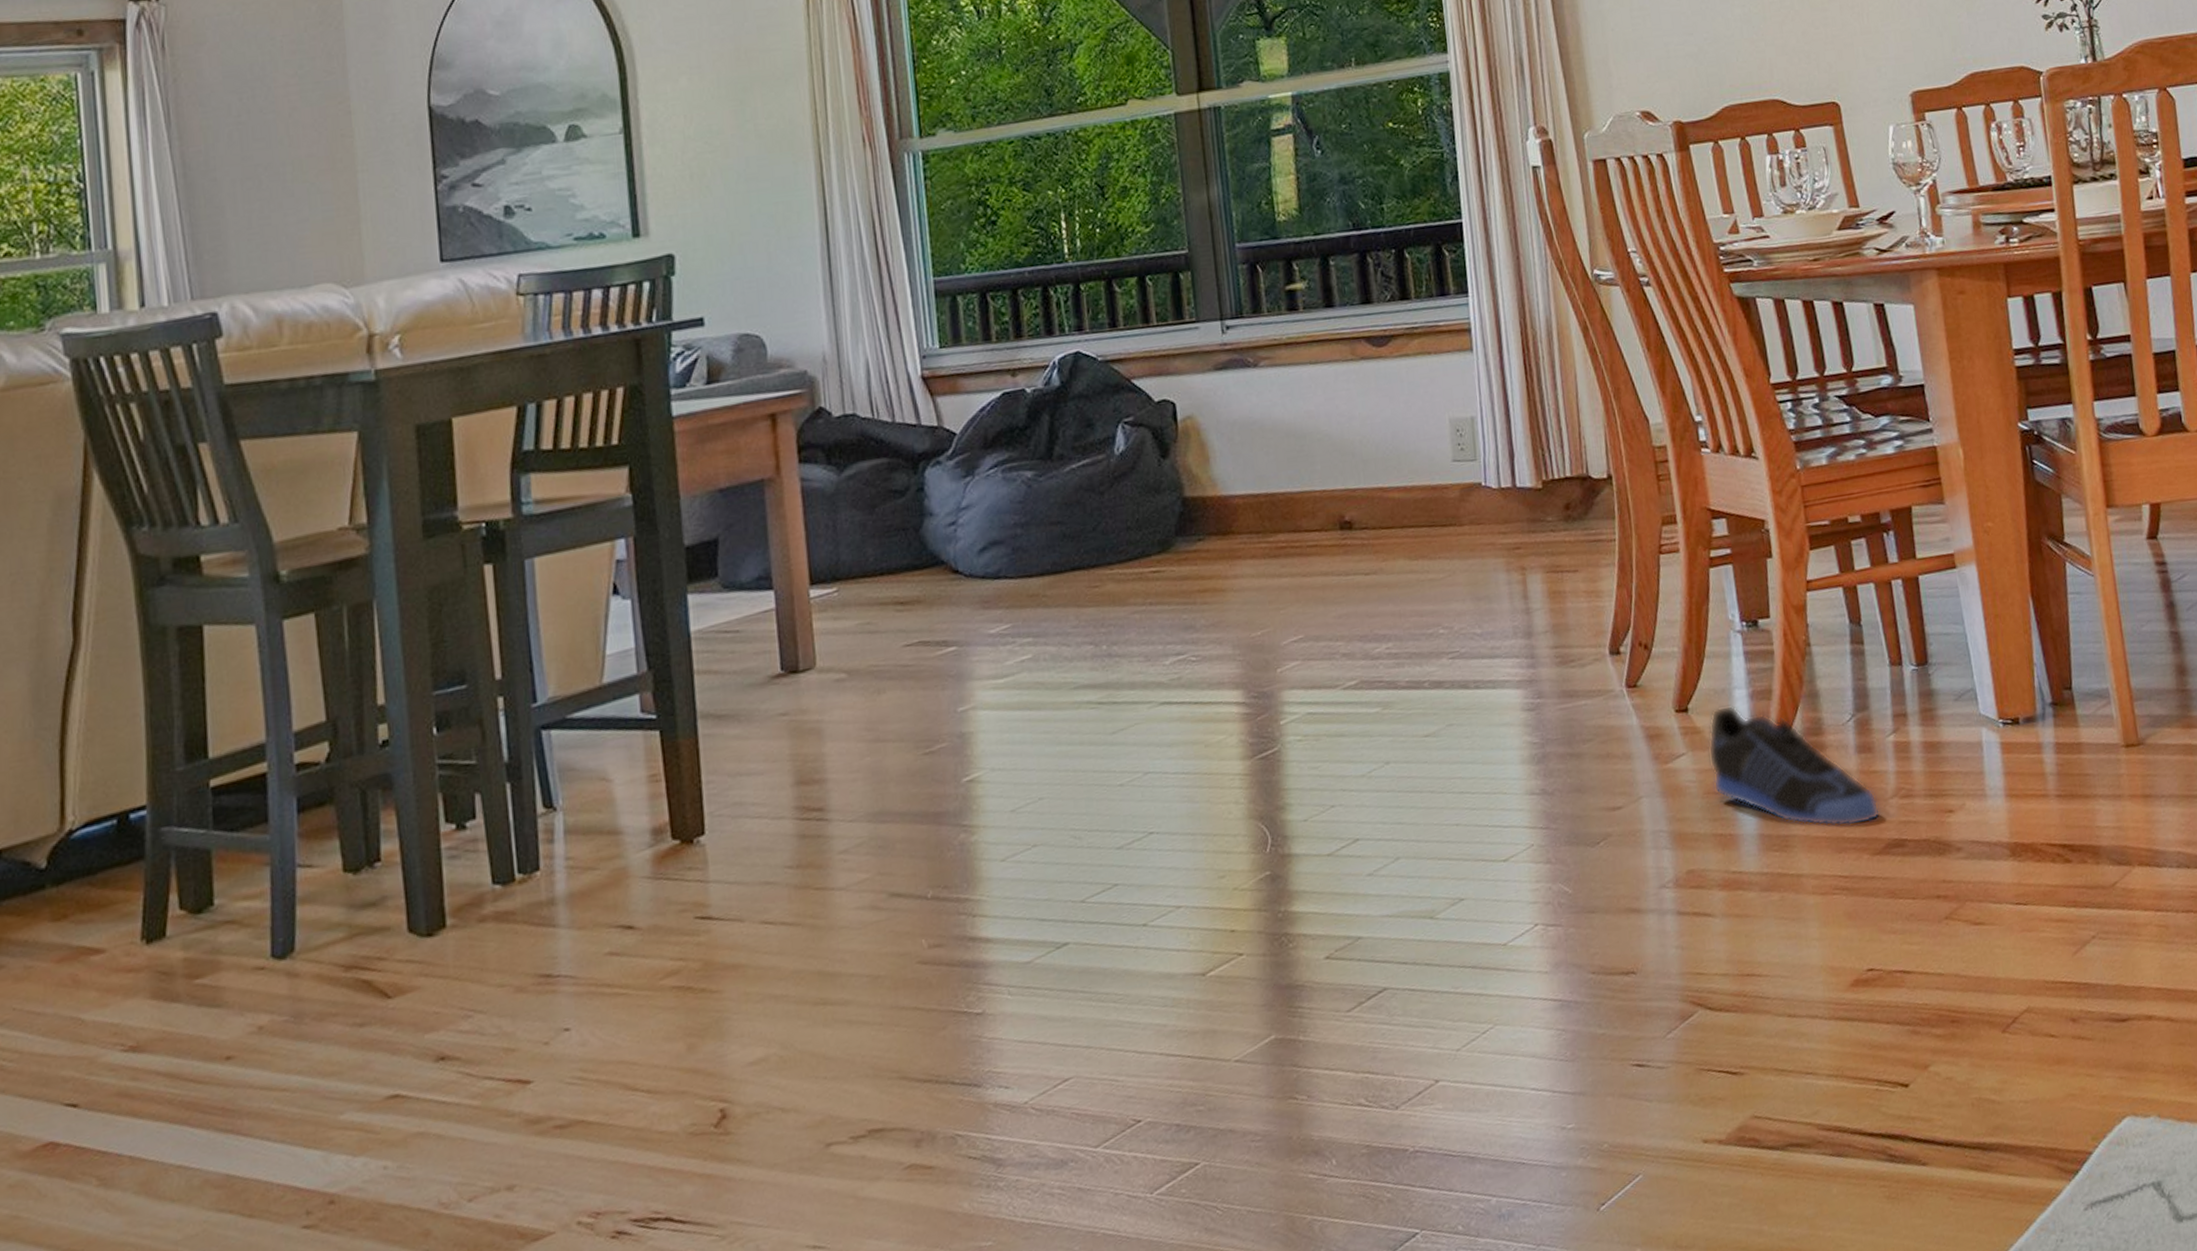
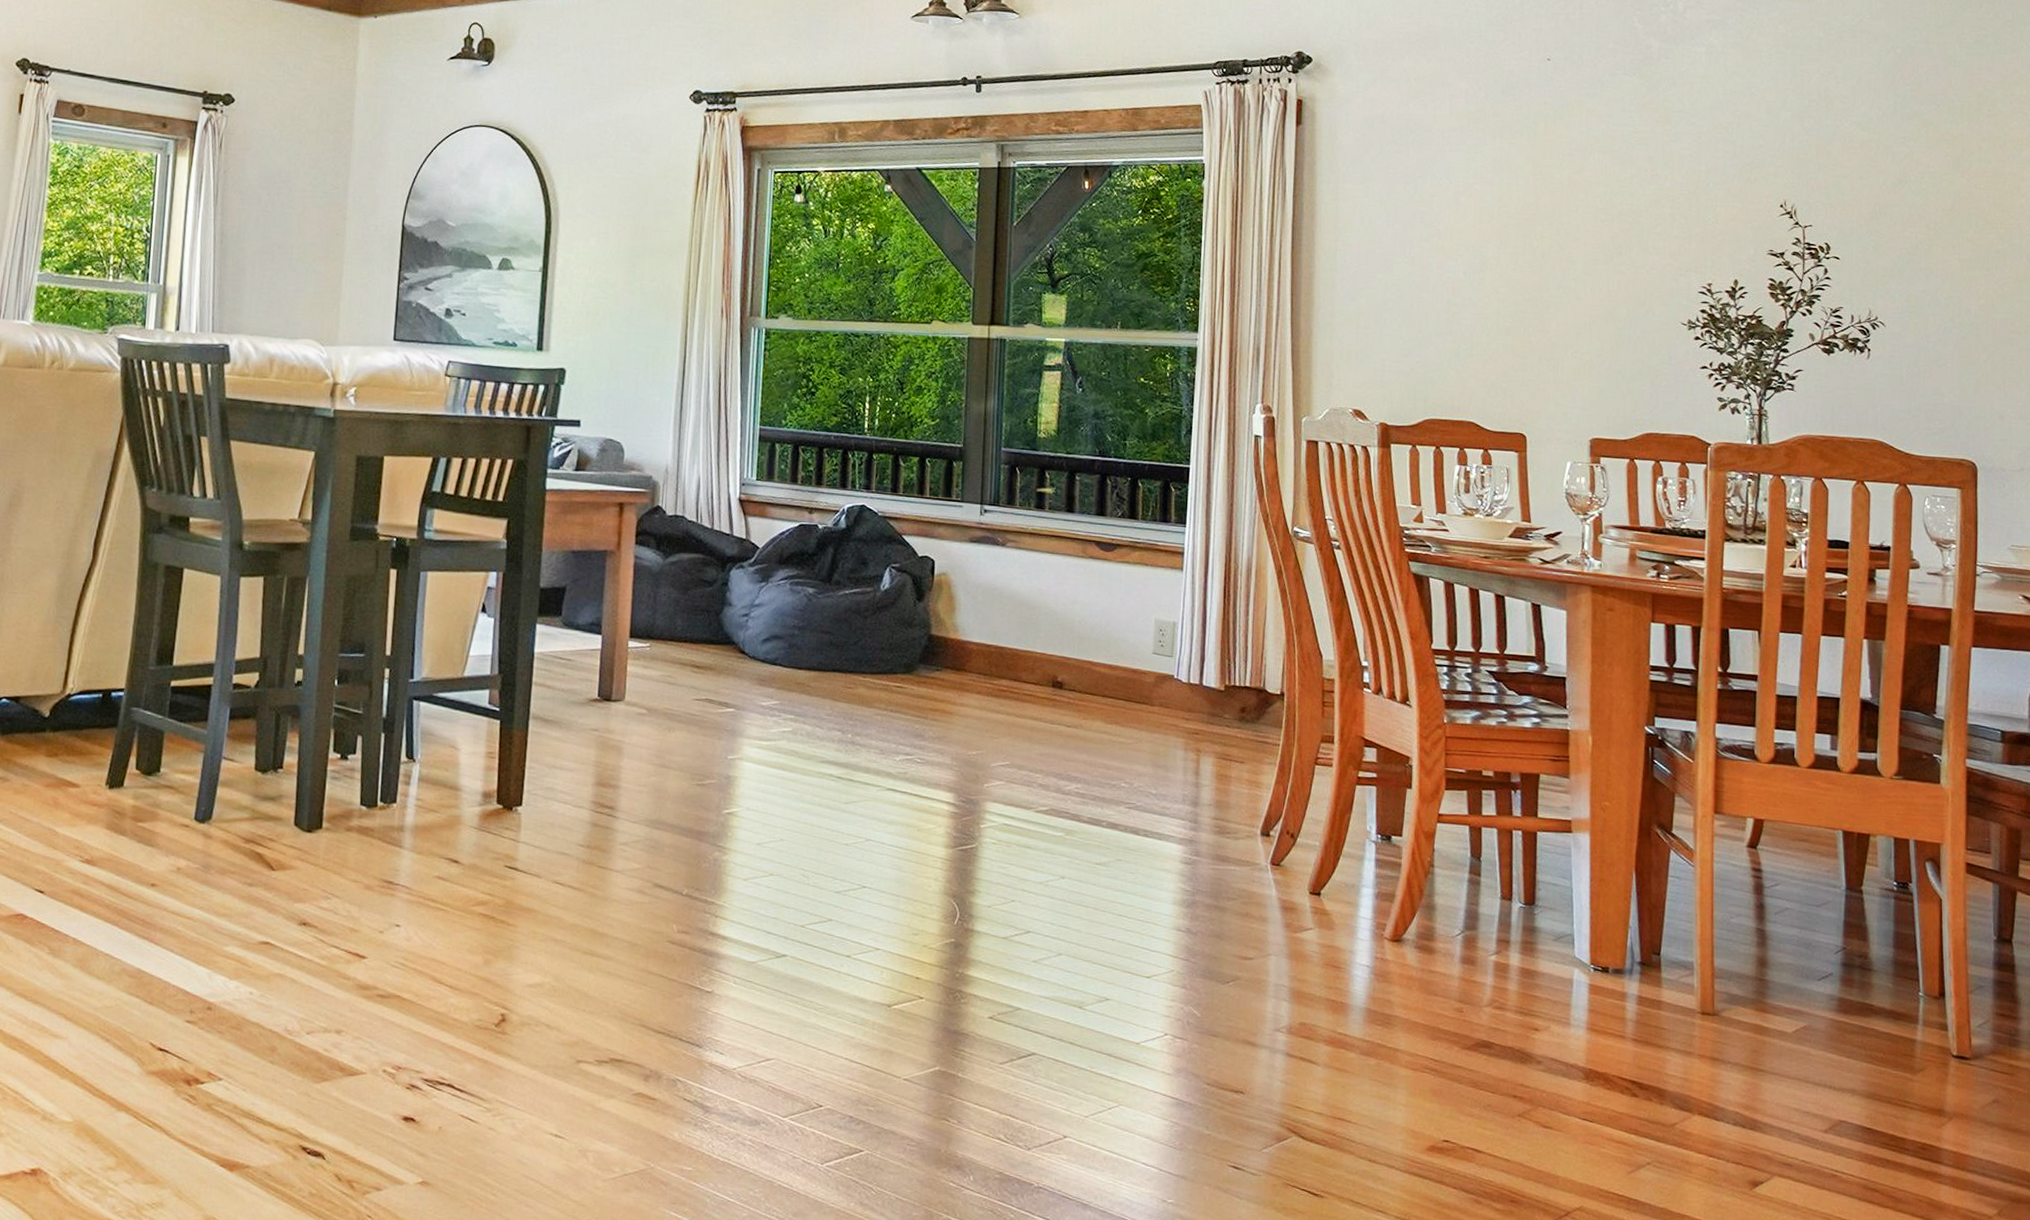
sneaker: present [1708,705,1880,827] -> none [1332,898,1474,1022]

